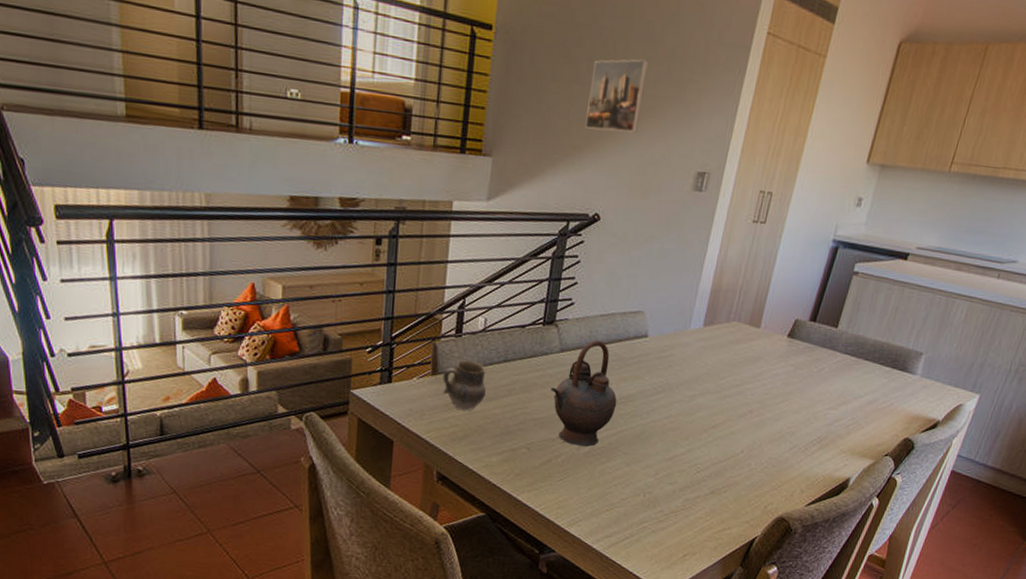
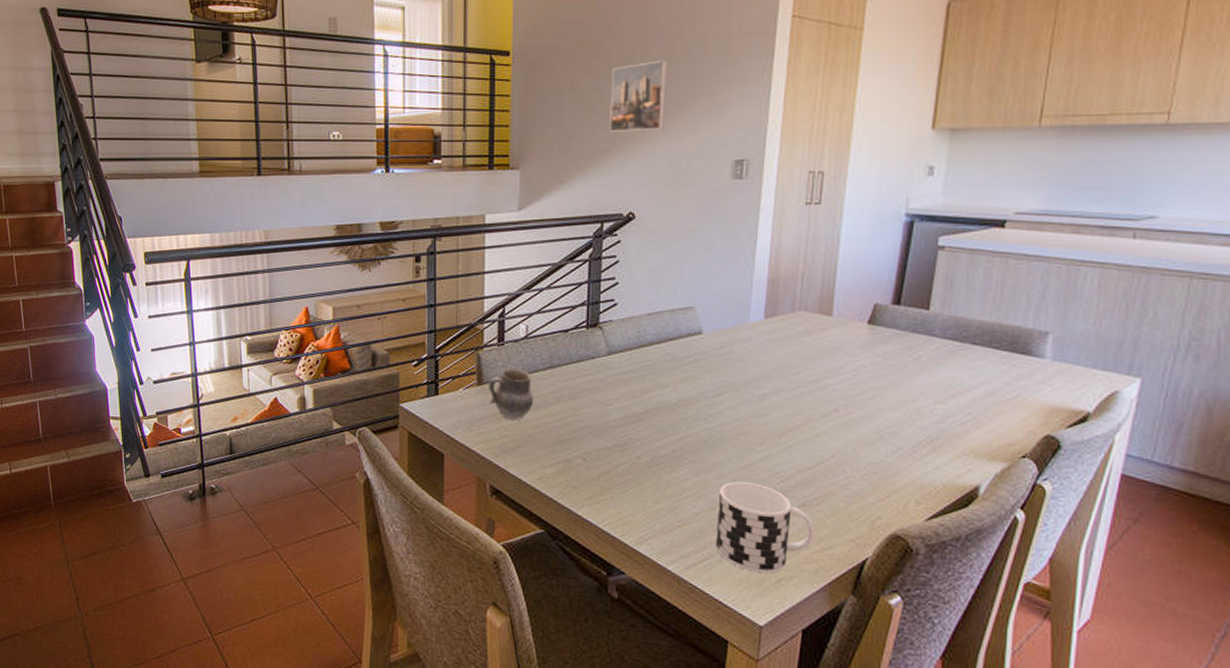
teapot: present [550,340,617,447] -> none [601,341,676,455]
cup: none [636,471,719,550] -> present [715,481,815,573]

